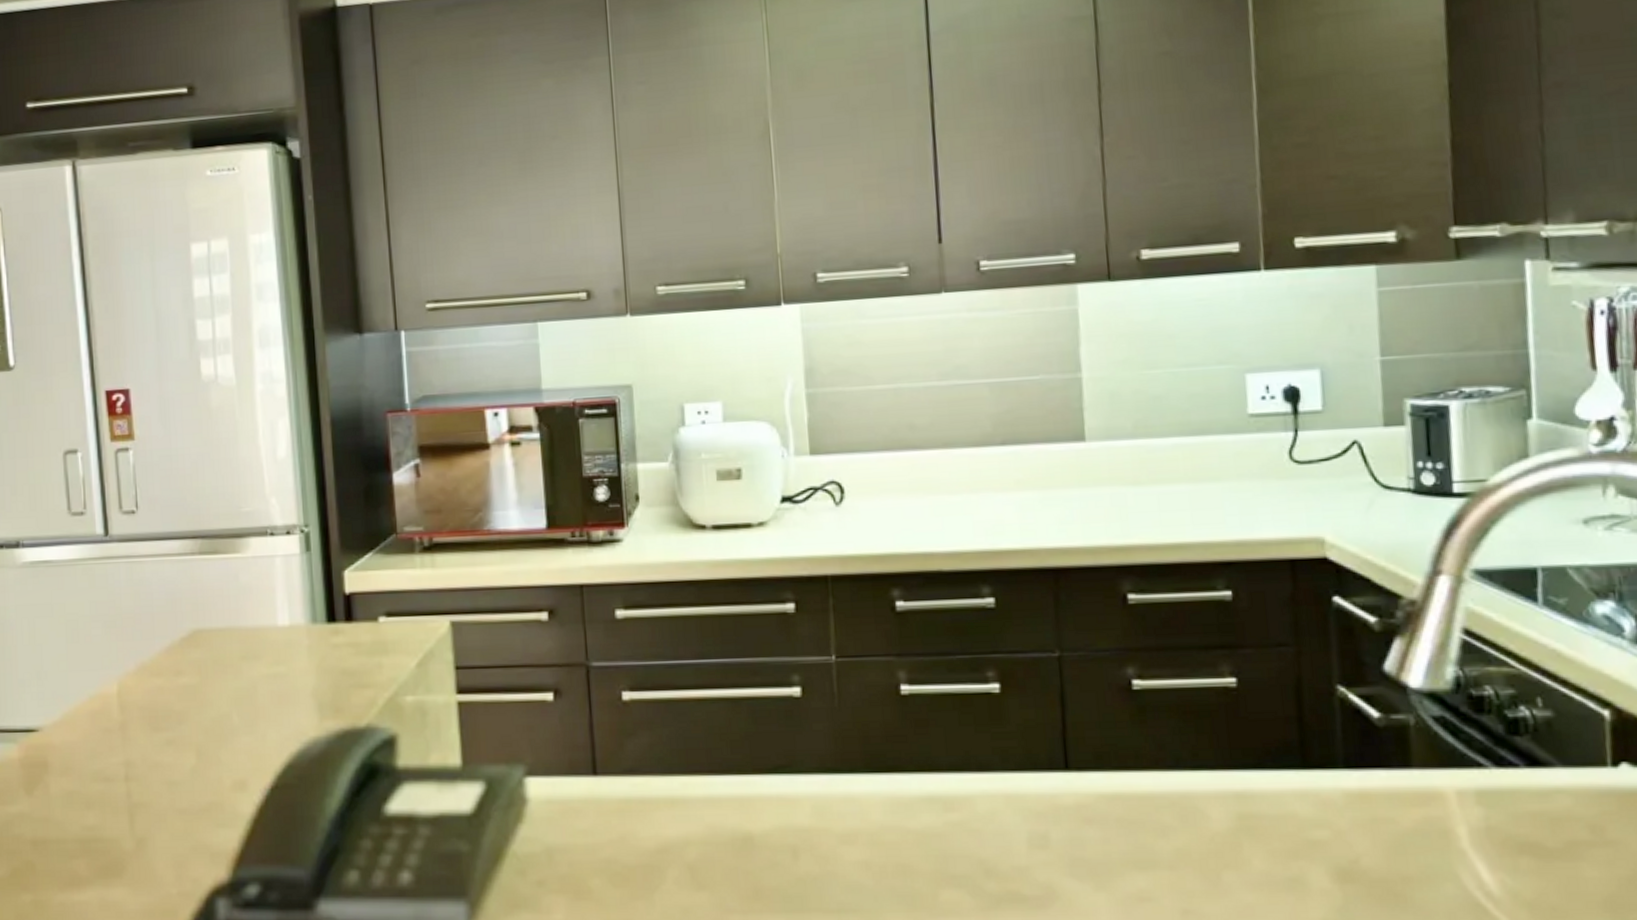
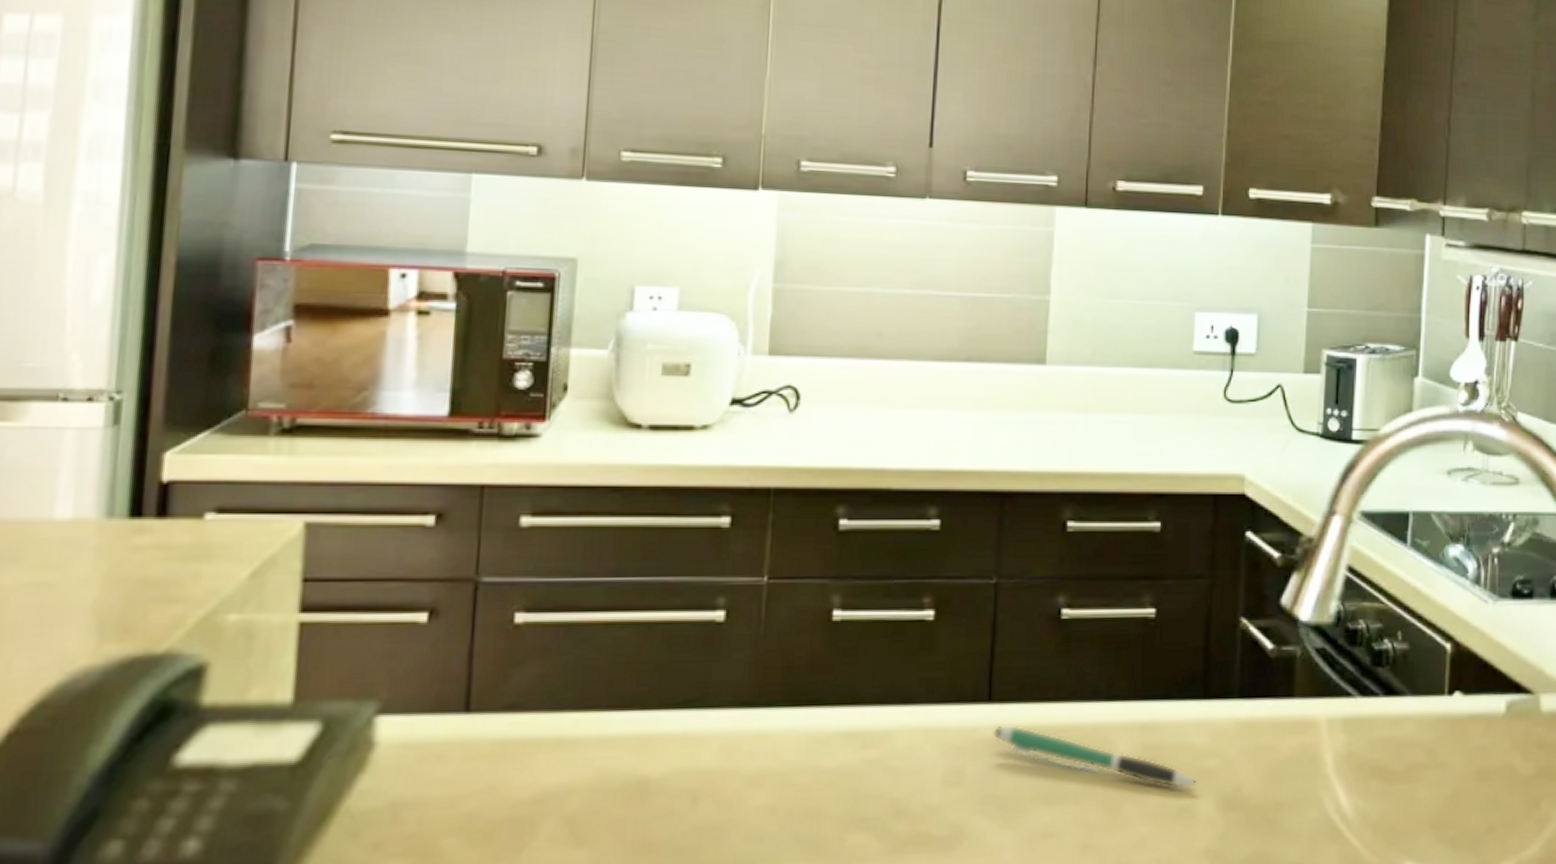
pen: none [1073,792,1305,858] -> present [993,724,1196,788]

